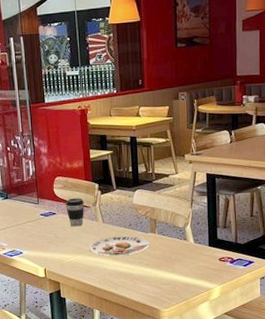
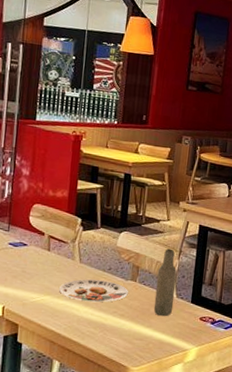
coffee cup: present [65,198,85,227] -> none [40,230,63,263]
bottle: none [173,199,193,261] -> present [153,248,177,316]

